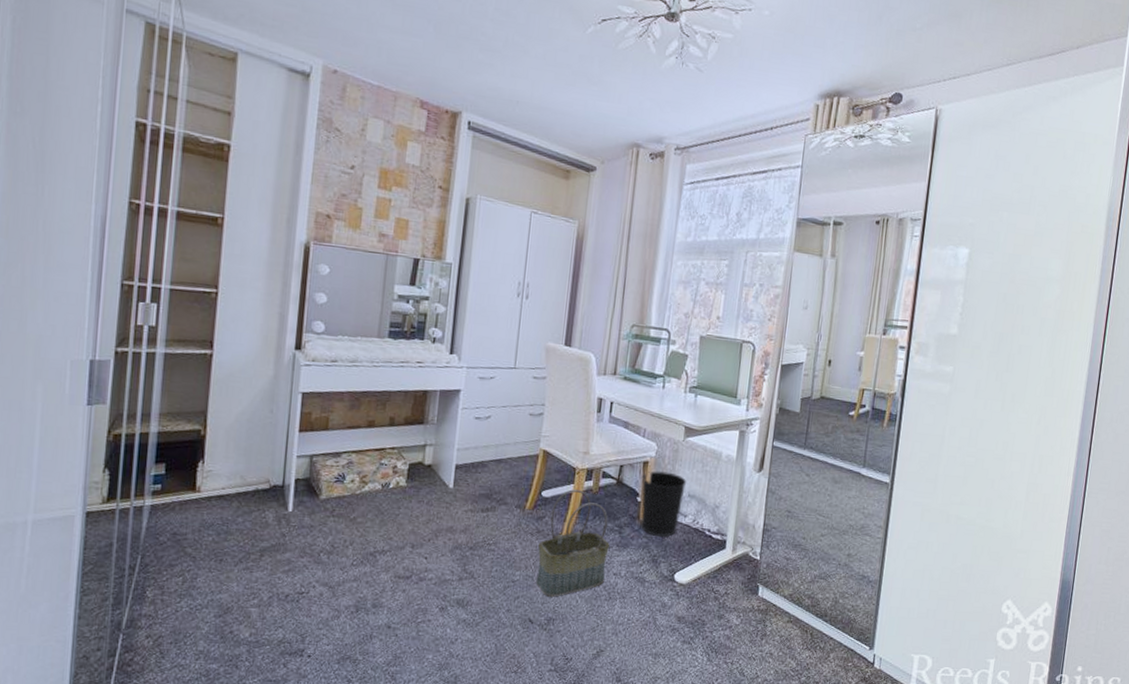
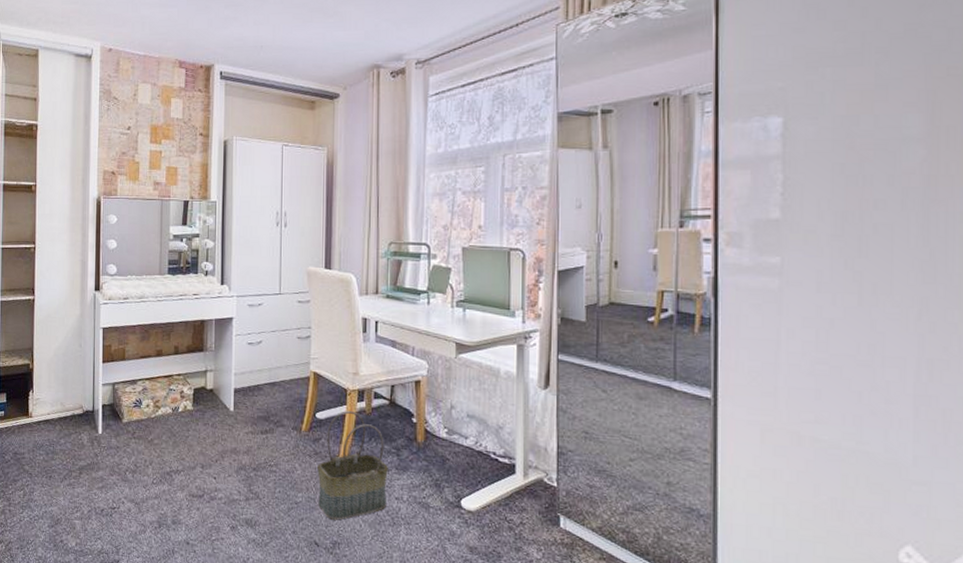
wastebasket: present [641,470,687,537] -> none [415,389,464,460]

